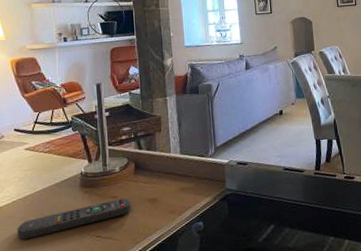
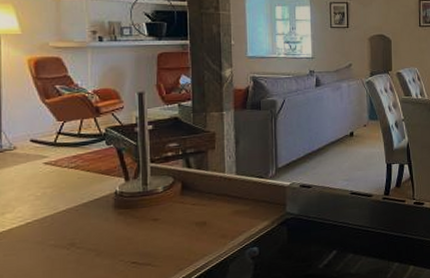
remote control: present [17,198,131,240] -> none [31,221,175,267]

